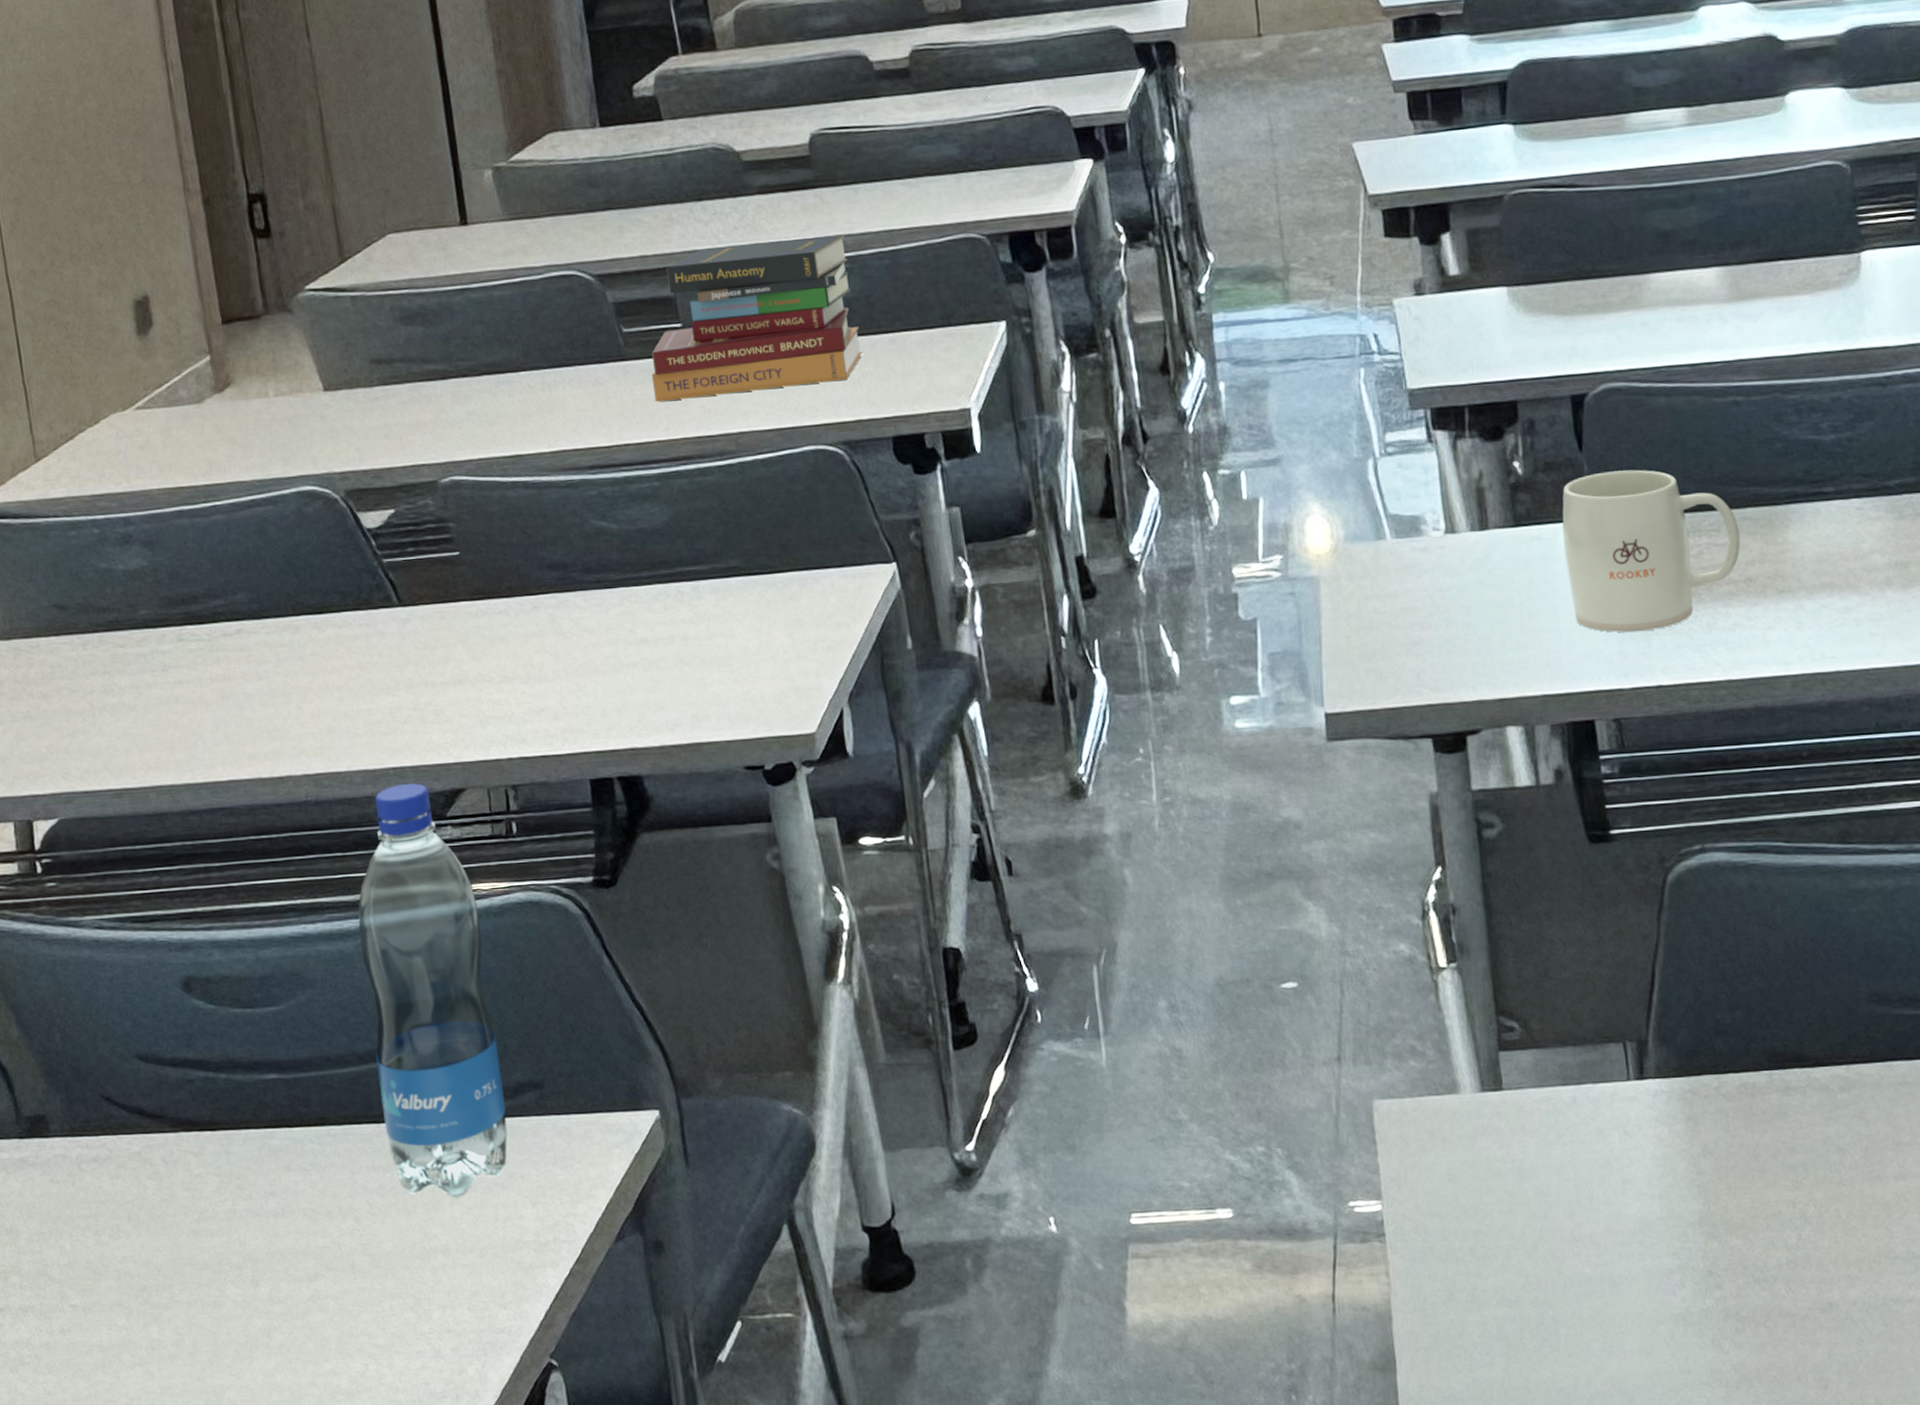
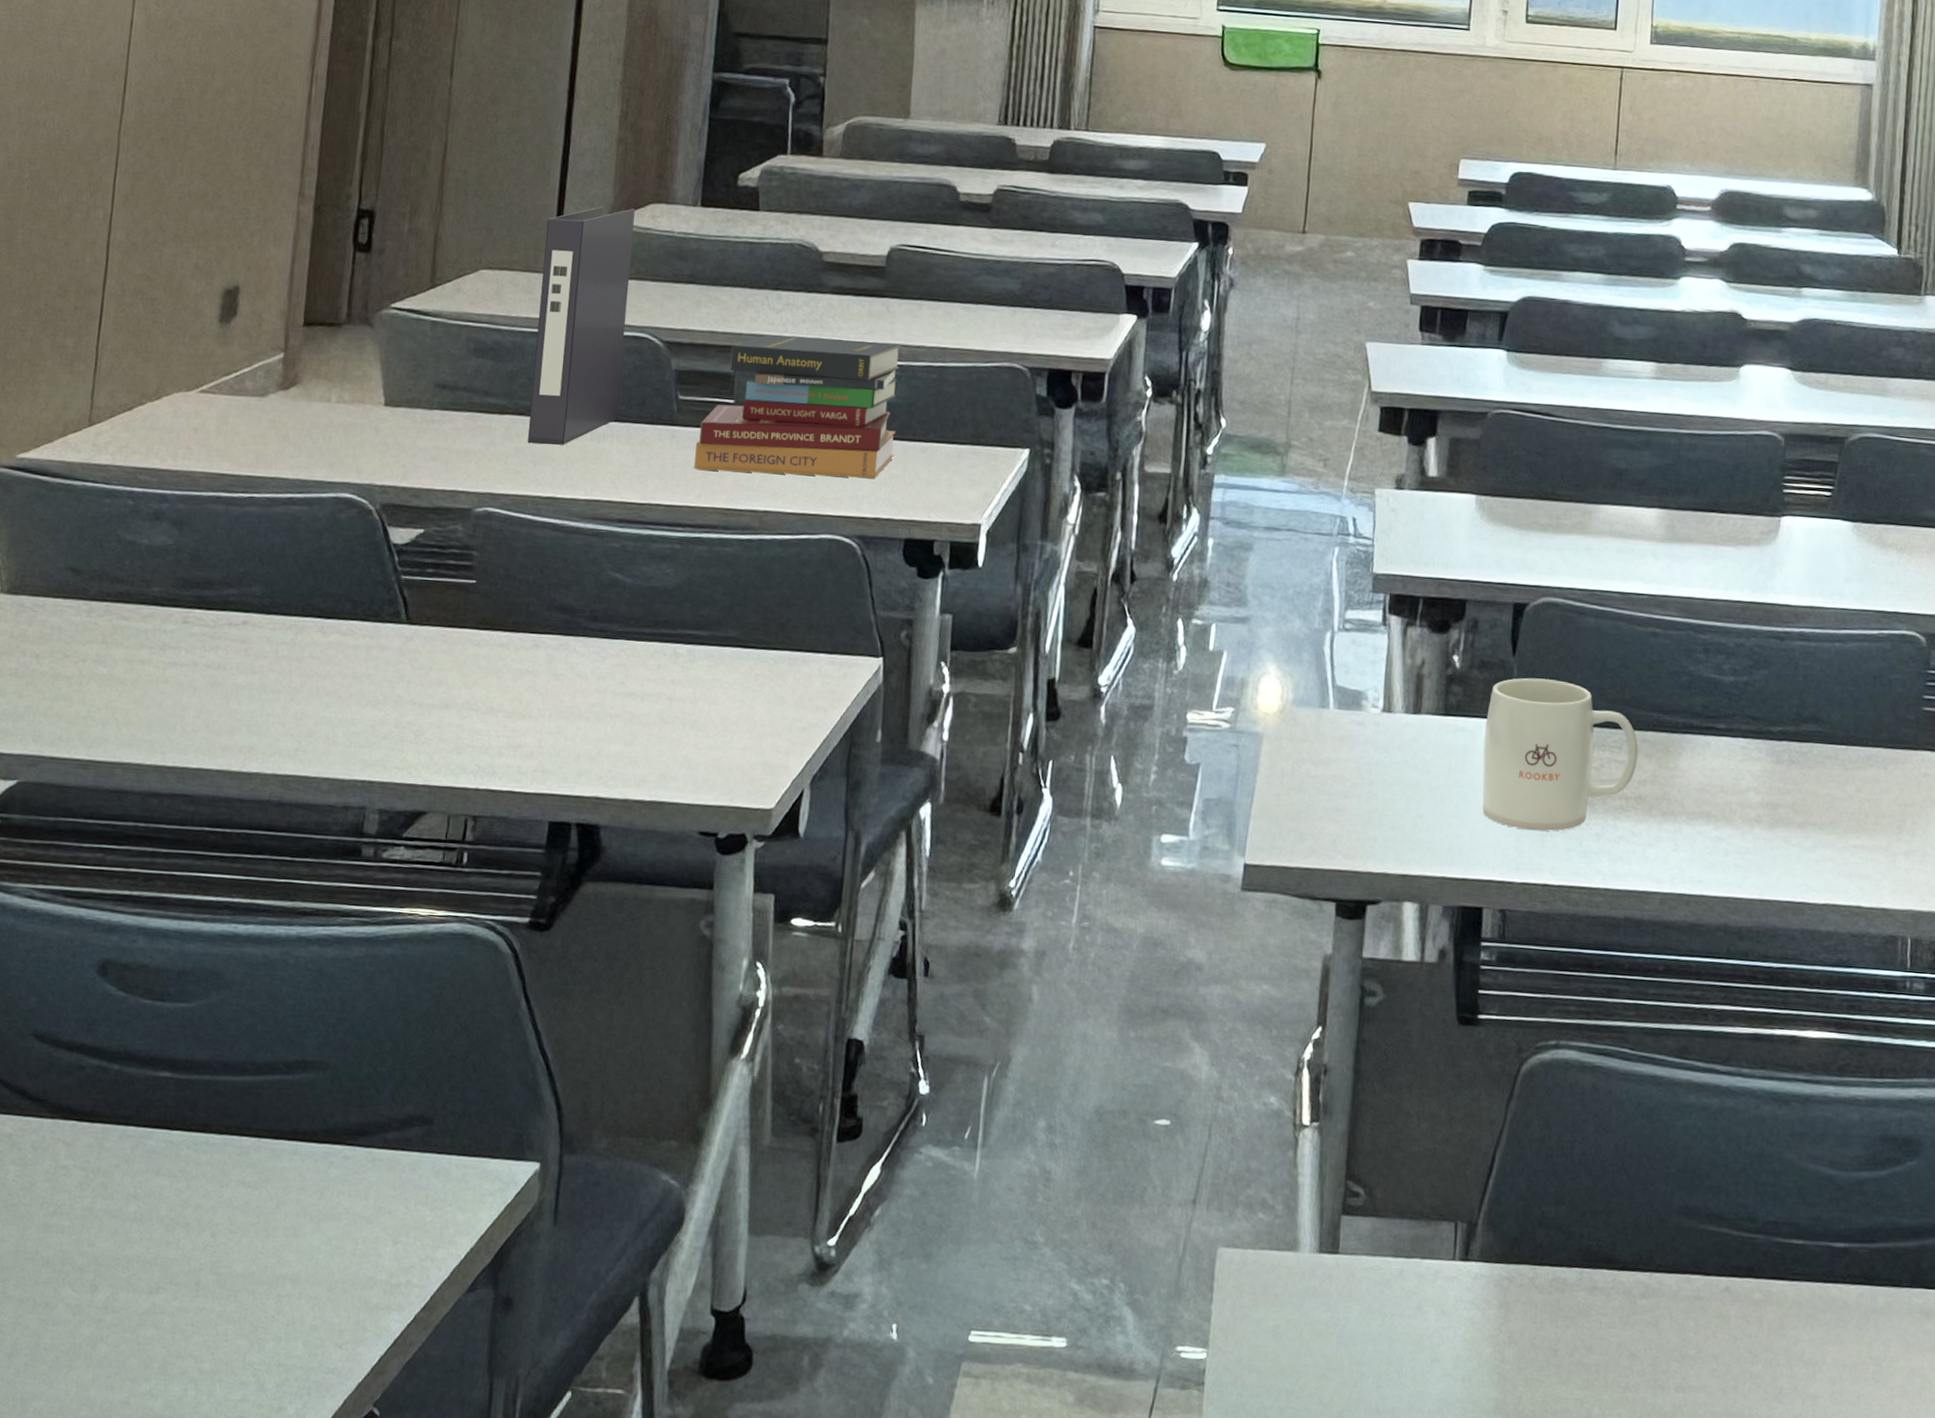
bottle: present [358,783,508,1197] -> none [263,798,412,1226]
binder: none [443,142,564,405] -> present [527,207,635,446]

